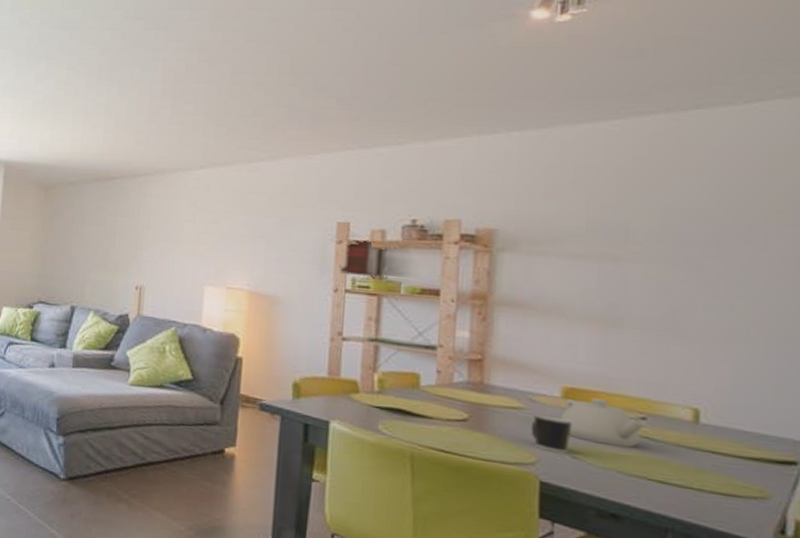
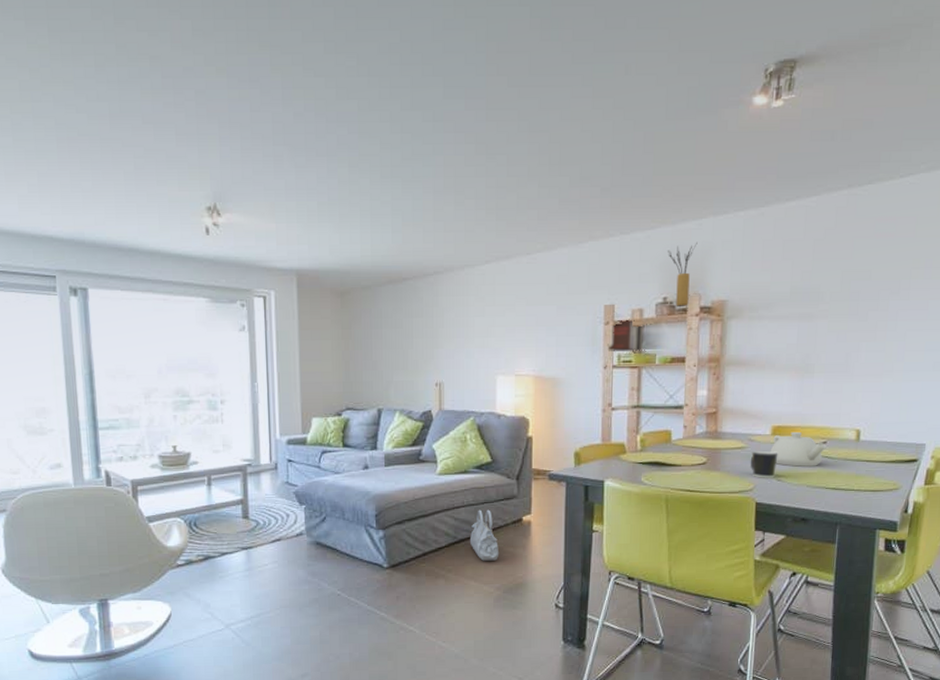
shoulder bag: none [159,431,195,494] -> present [469,509,500,561]
vase: none [419,161,458,232] -> present [668,242,698,306]

